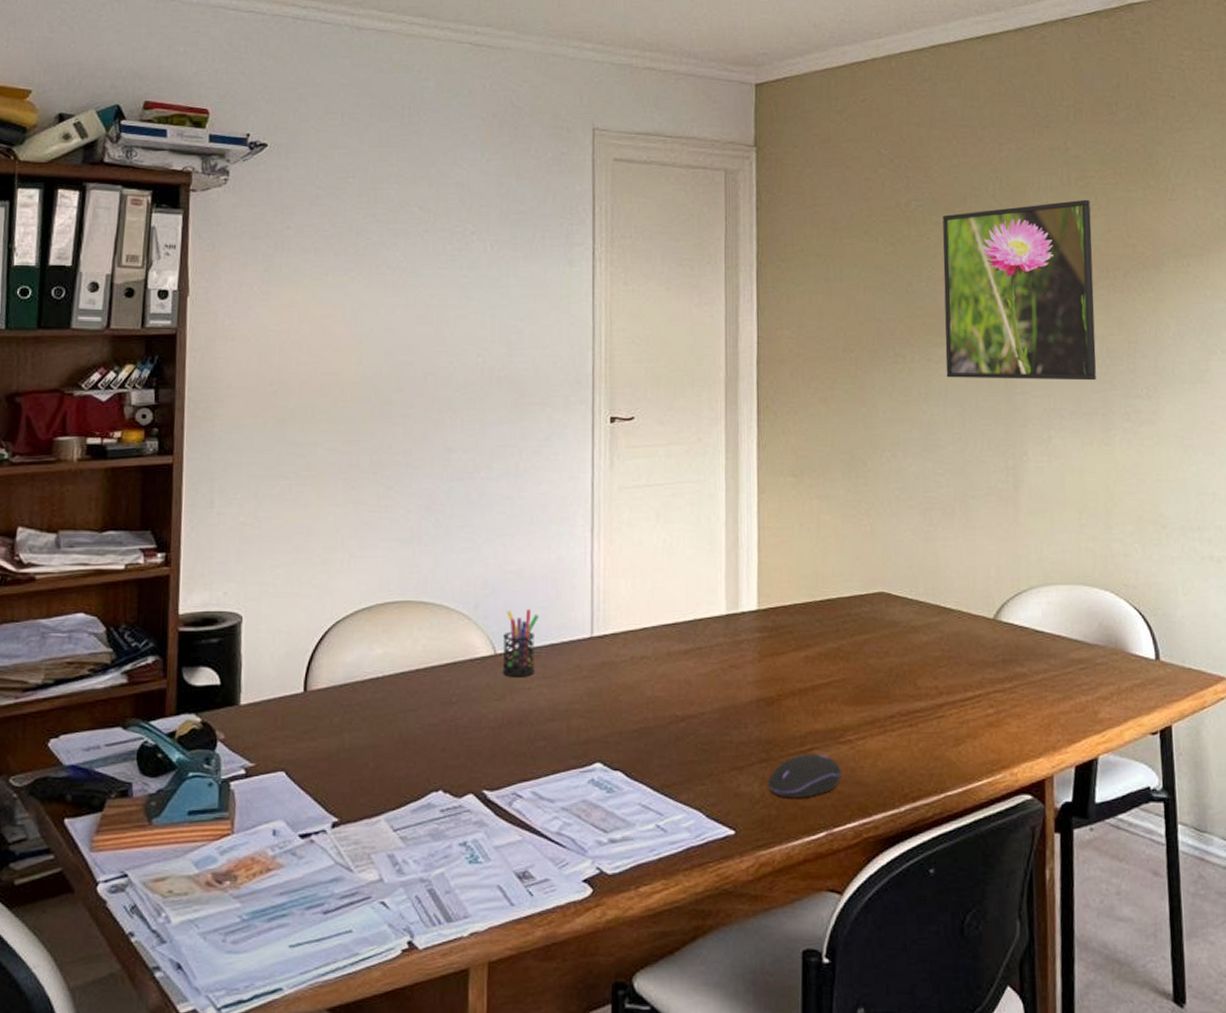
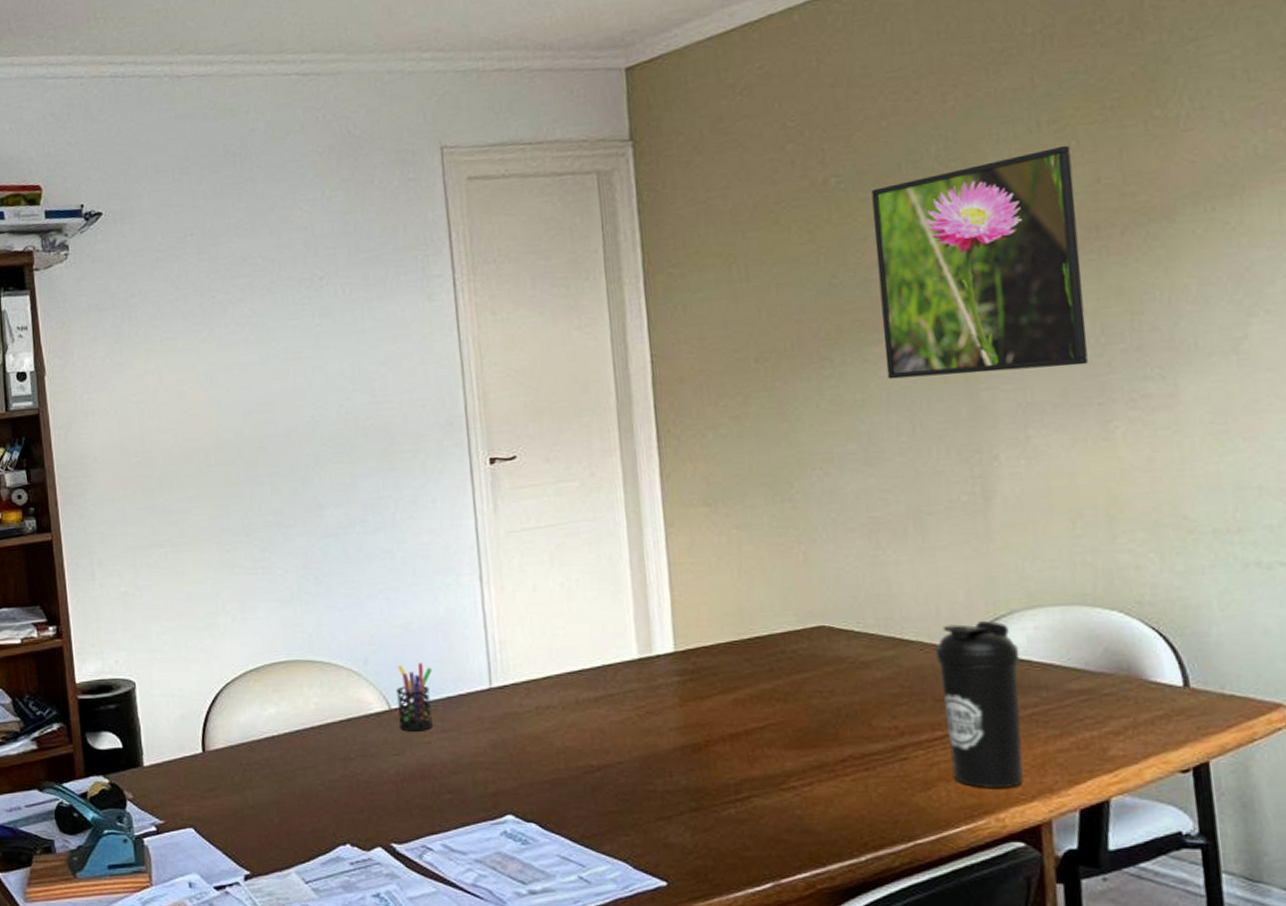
computer mouse: present [768,754,841,798] -> none [700,802,787,848]
water bottle: none [971,594,1036,745] -> present [936,620,1024,788]

